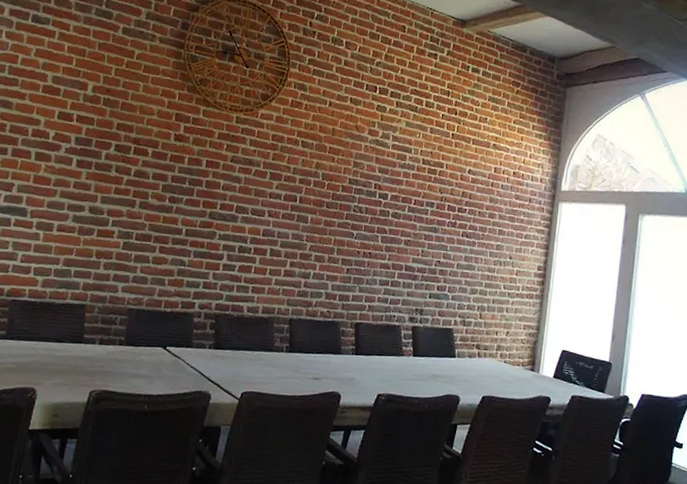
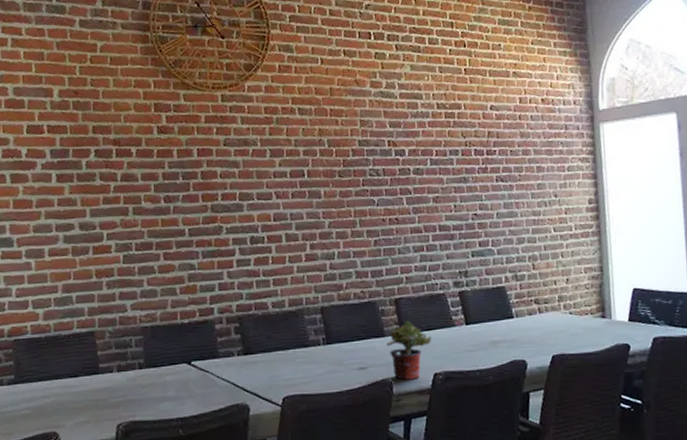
potted plant: none [341,344,381,396] -> present [386,321,431,380]

